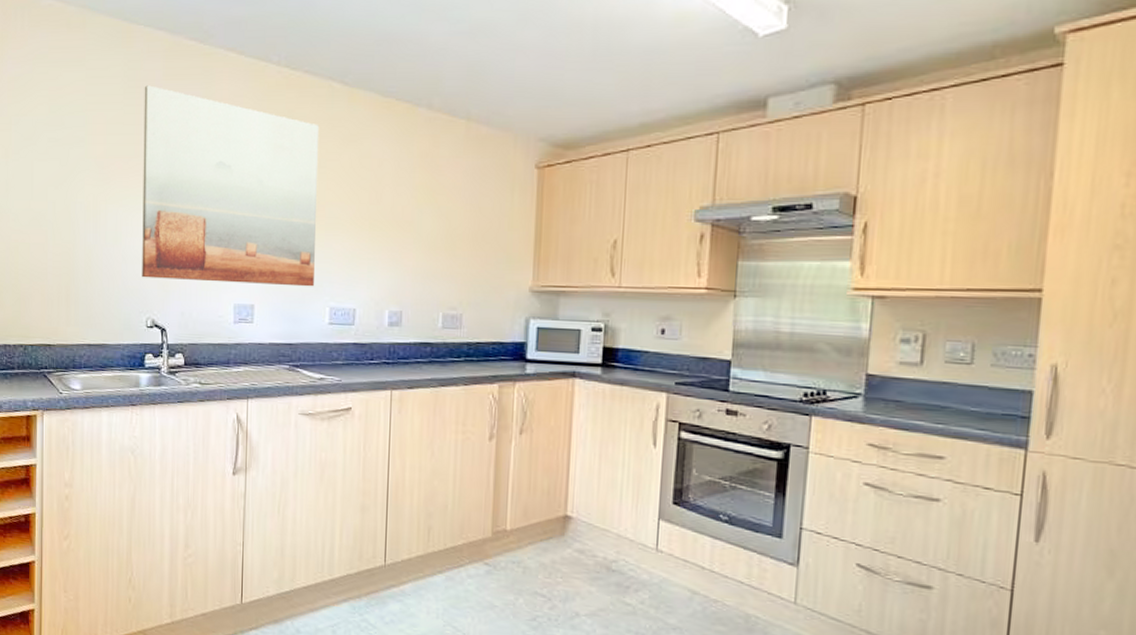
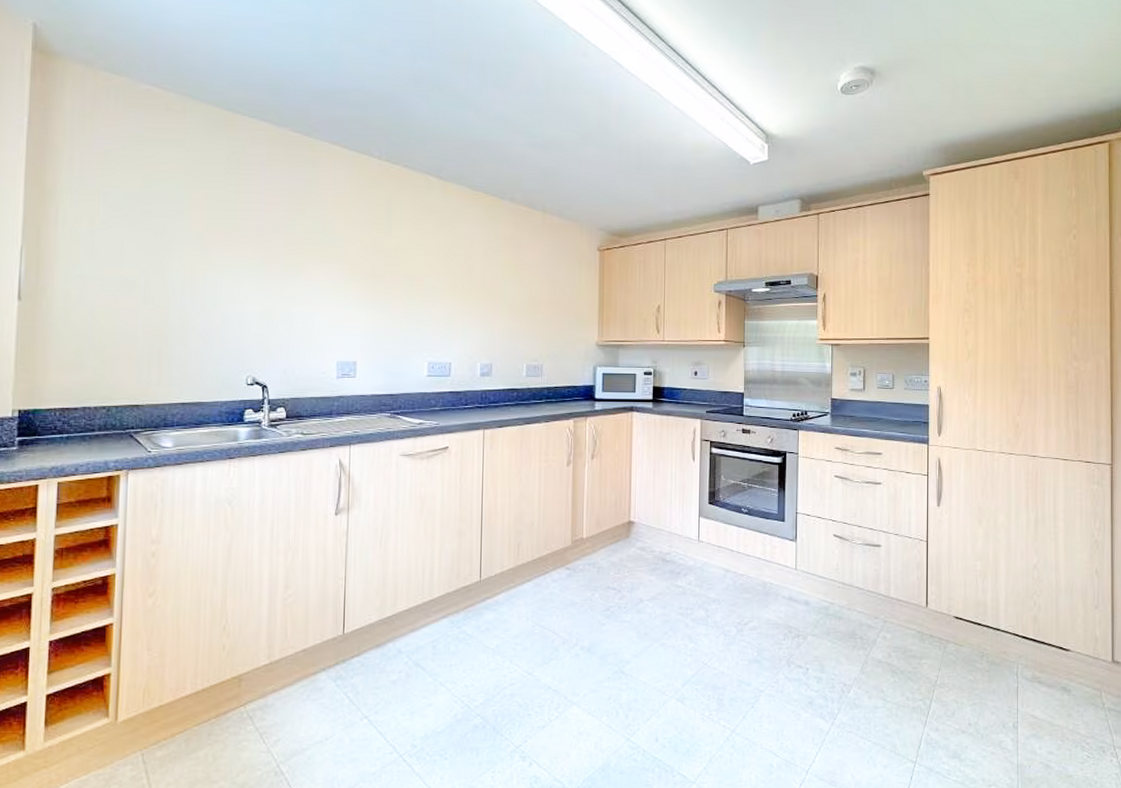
wall art: present [142,85,320,287] -> none [242,168,418,345]

